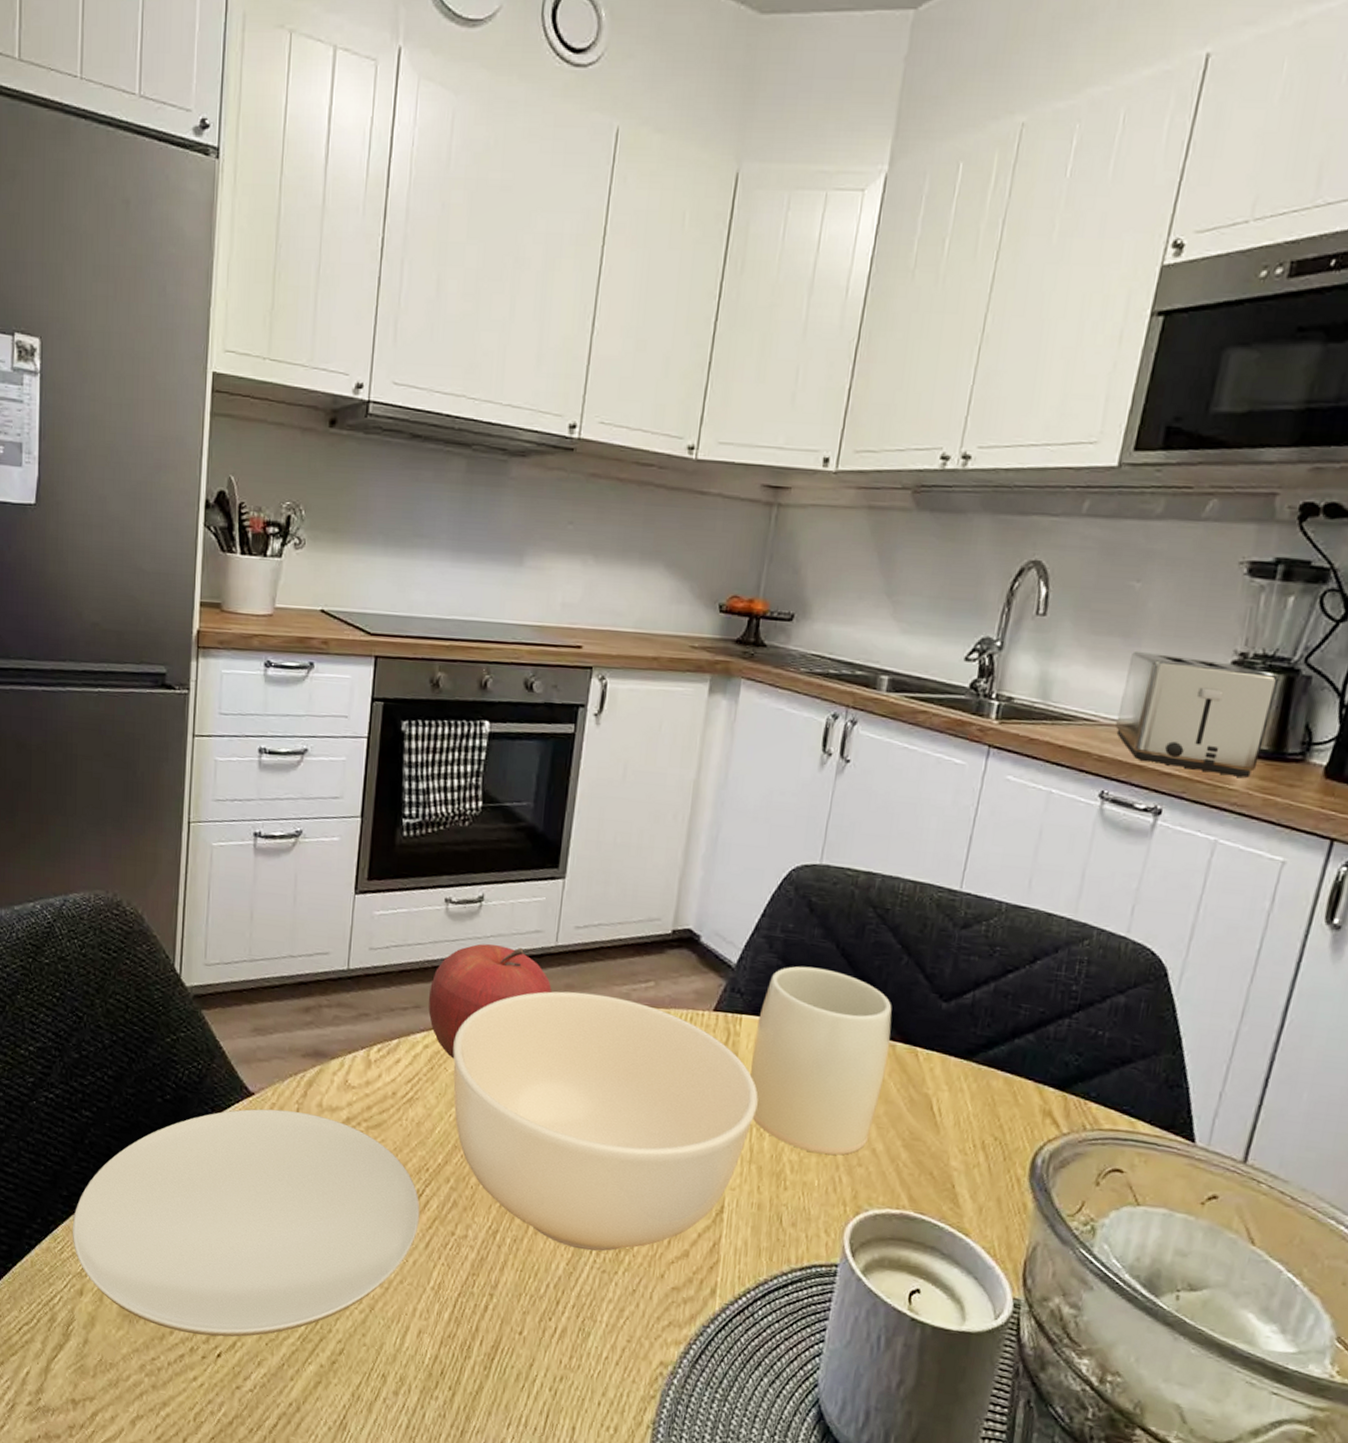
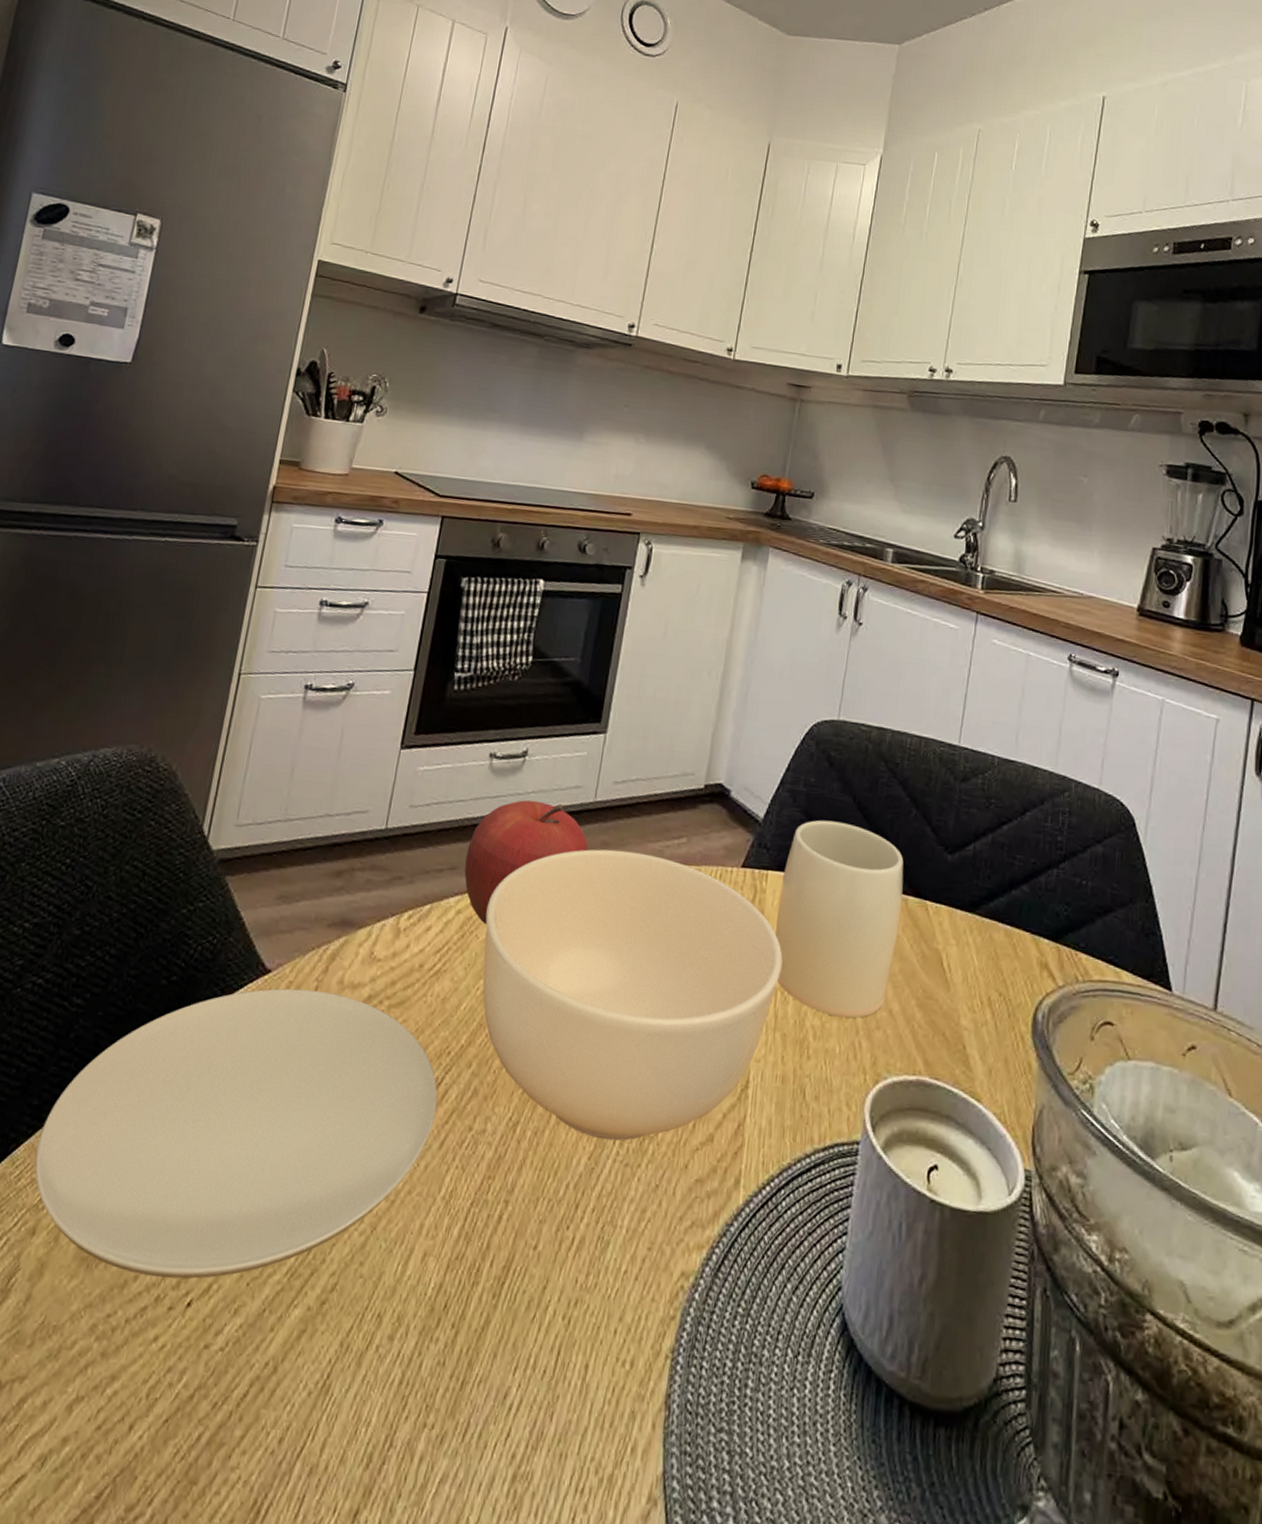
toaster: present [1115,652,1278,778] -> none [1077,535,1197,645]

